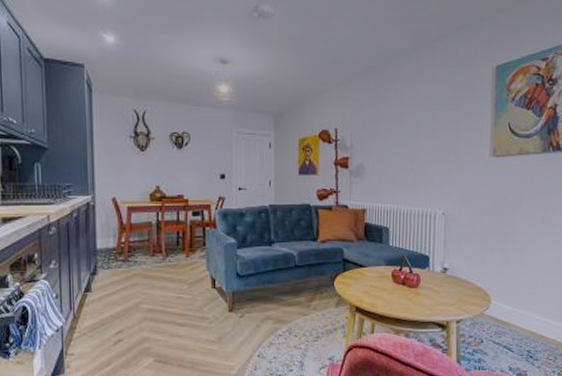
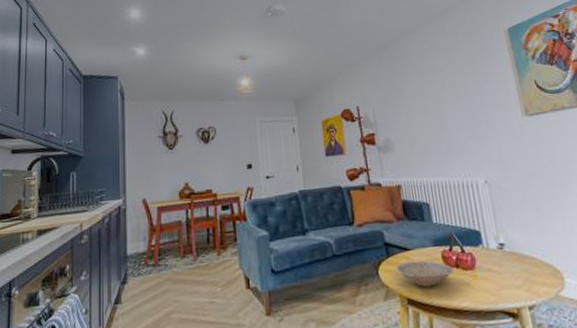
bowl: none [350,276,400,299] -> present [395,260,454,288]

